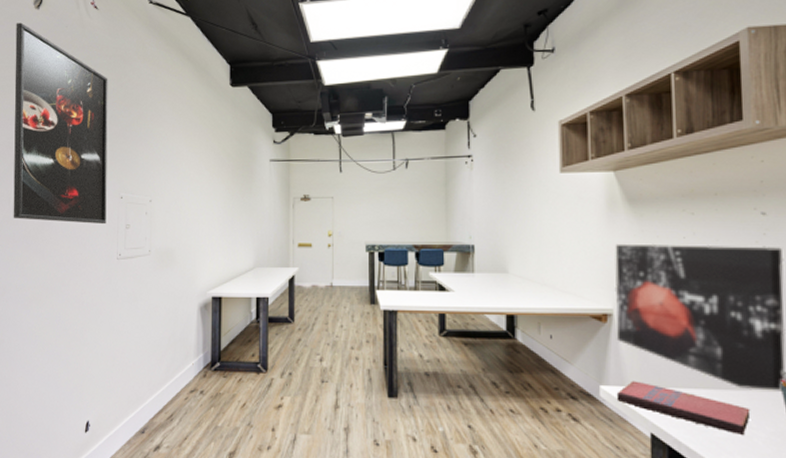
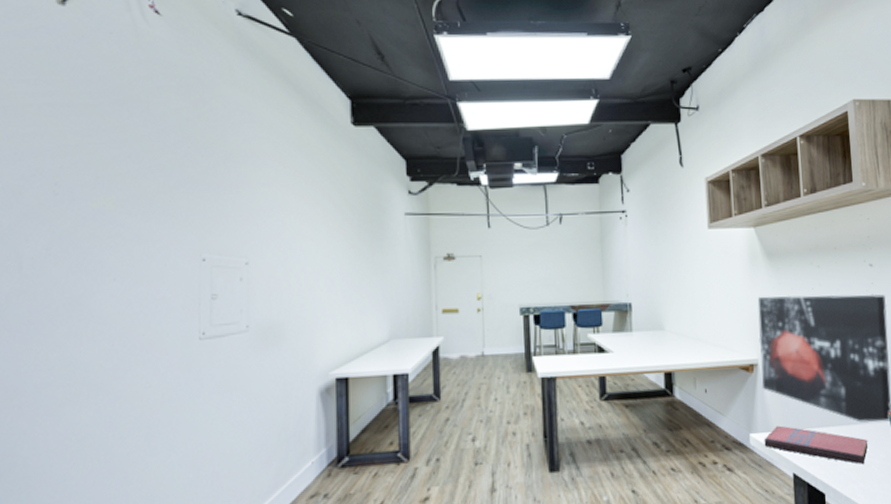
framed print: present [13,22,108,225] -> none [25,20,182,296]

